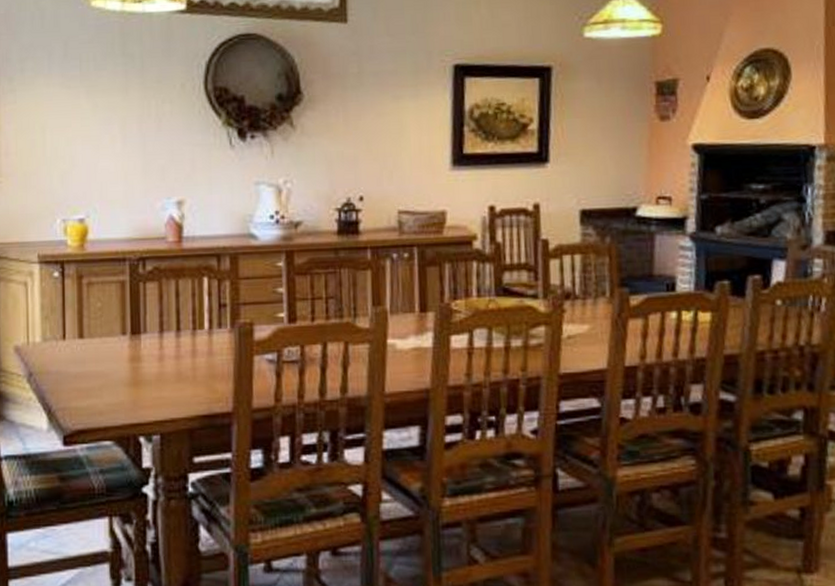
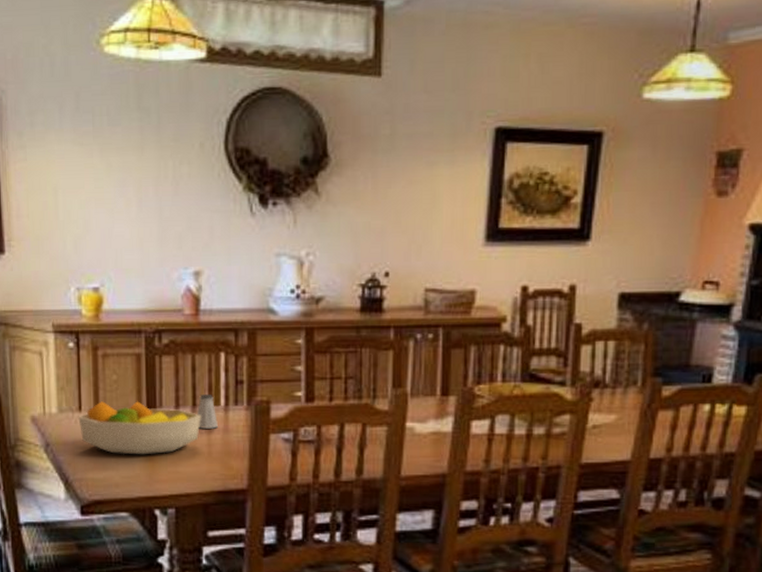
fruit bowl: none [62,327,185,382] -> present [78,401,201,455]
saltshaker: none [181,318,202,353] -> present [197,393,218,429]

